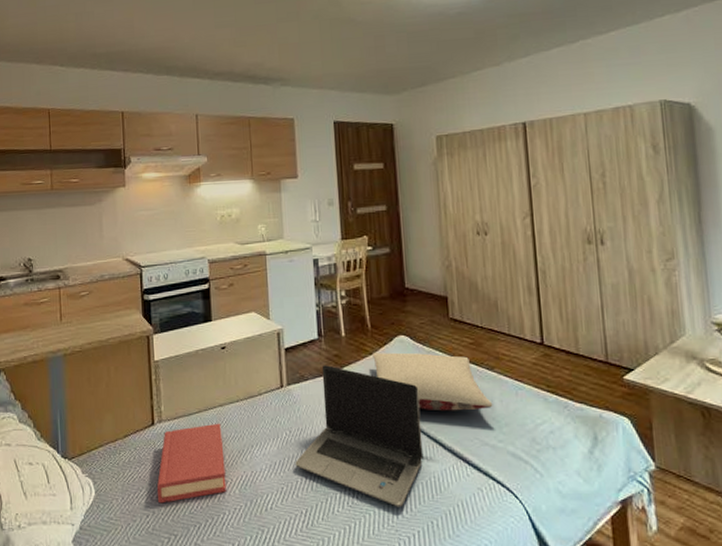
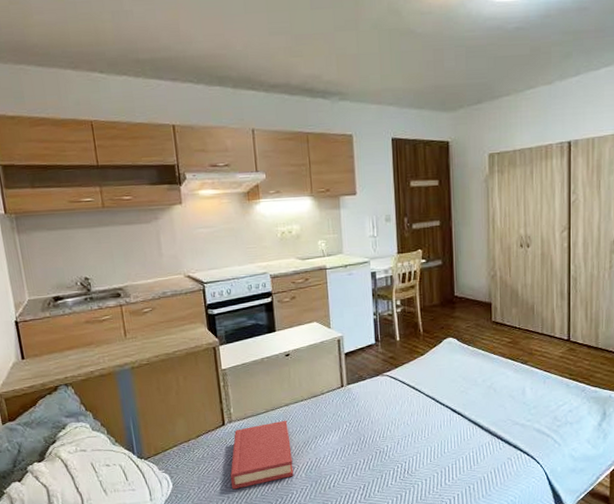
laptop computer: present [295,365,424,507] -> none [354,366,465,478]
pillow: present [373,352,493,411] -> none [424,352,524,400]

